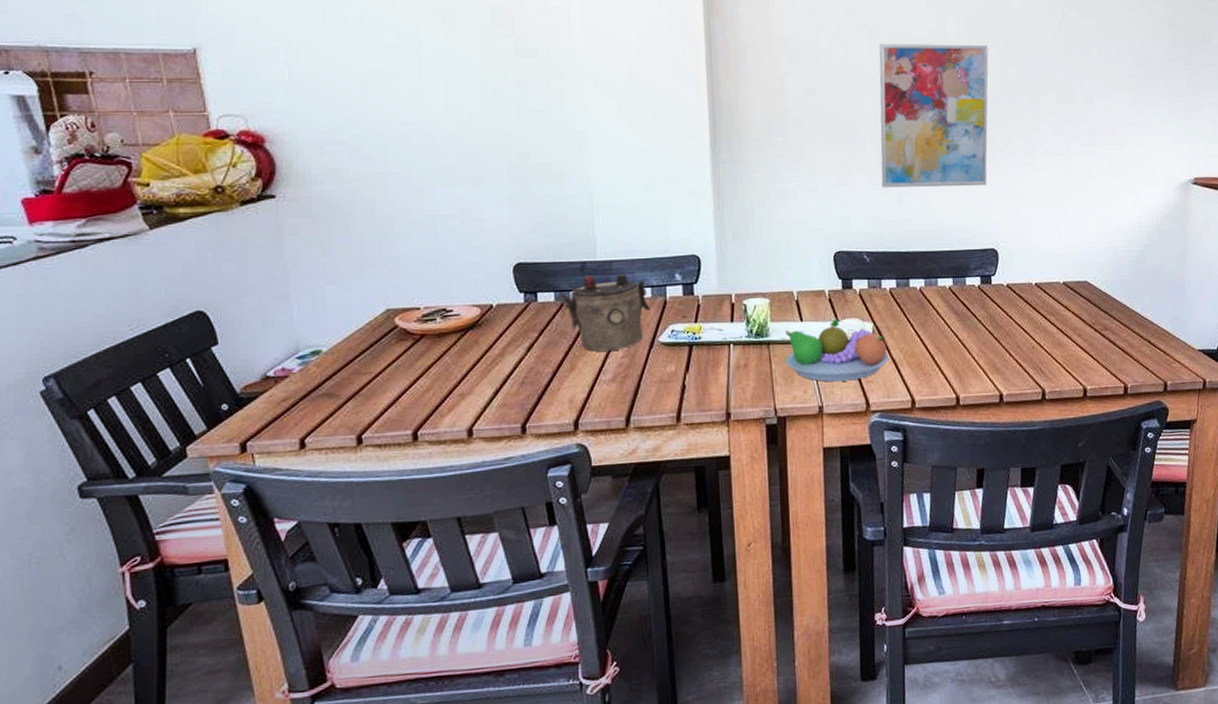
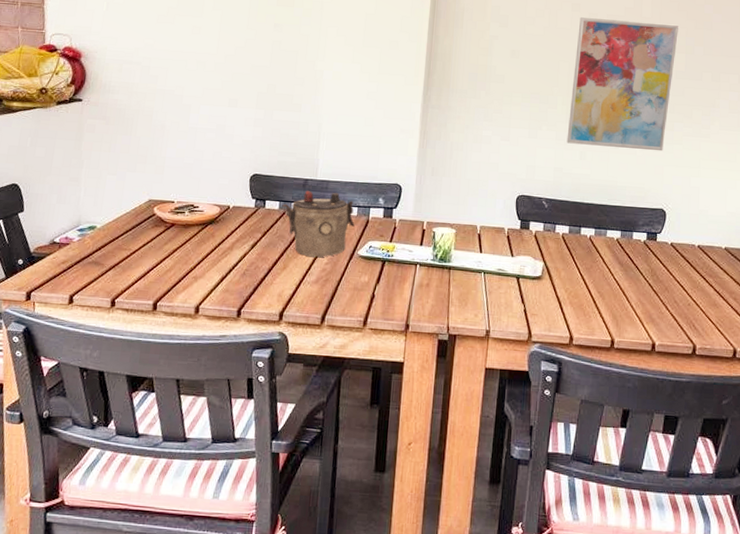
fruit bowl: present [784,319,889,382] -> none [461,254,554,312]

